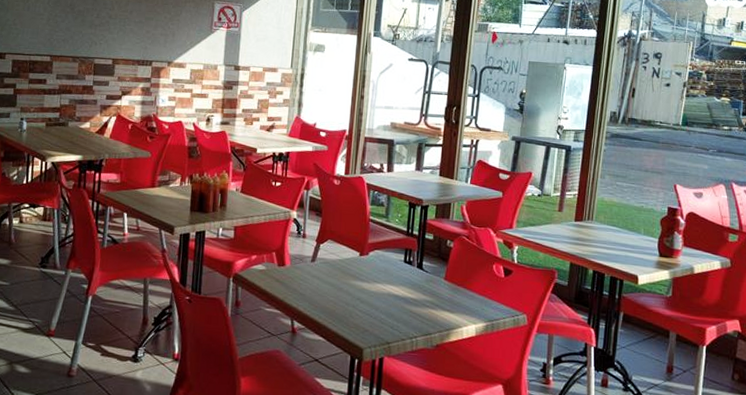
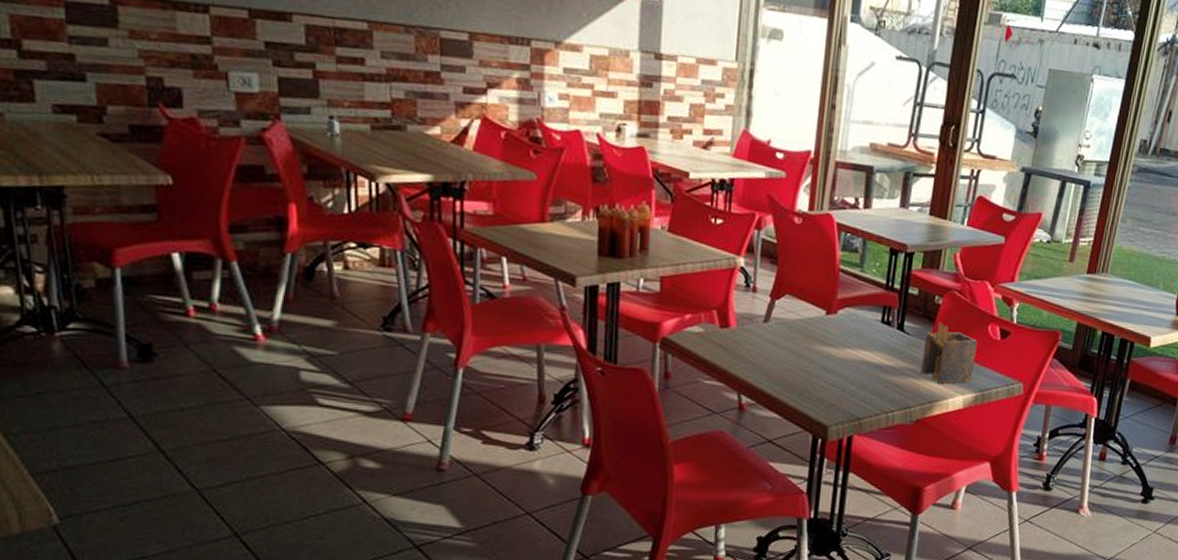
napkin holder: none [438,262,485,314] -> present [921,322,977,384]

